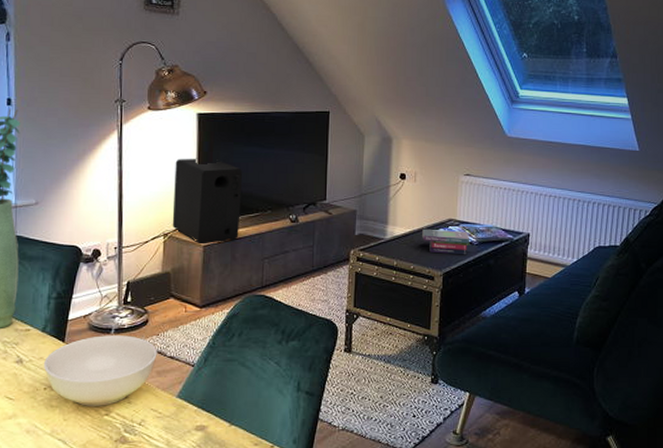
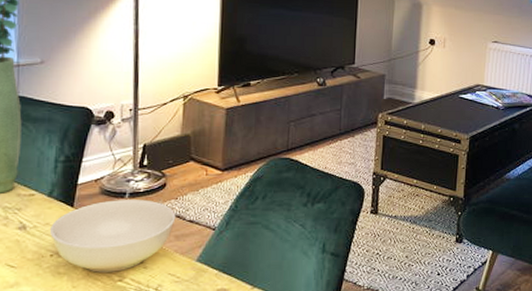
speaker: present [172,158,243,243] -> none [192,18,269,106]
books: present [422,228,470,255] -> none [450,93,497,120]

